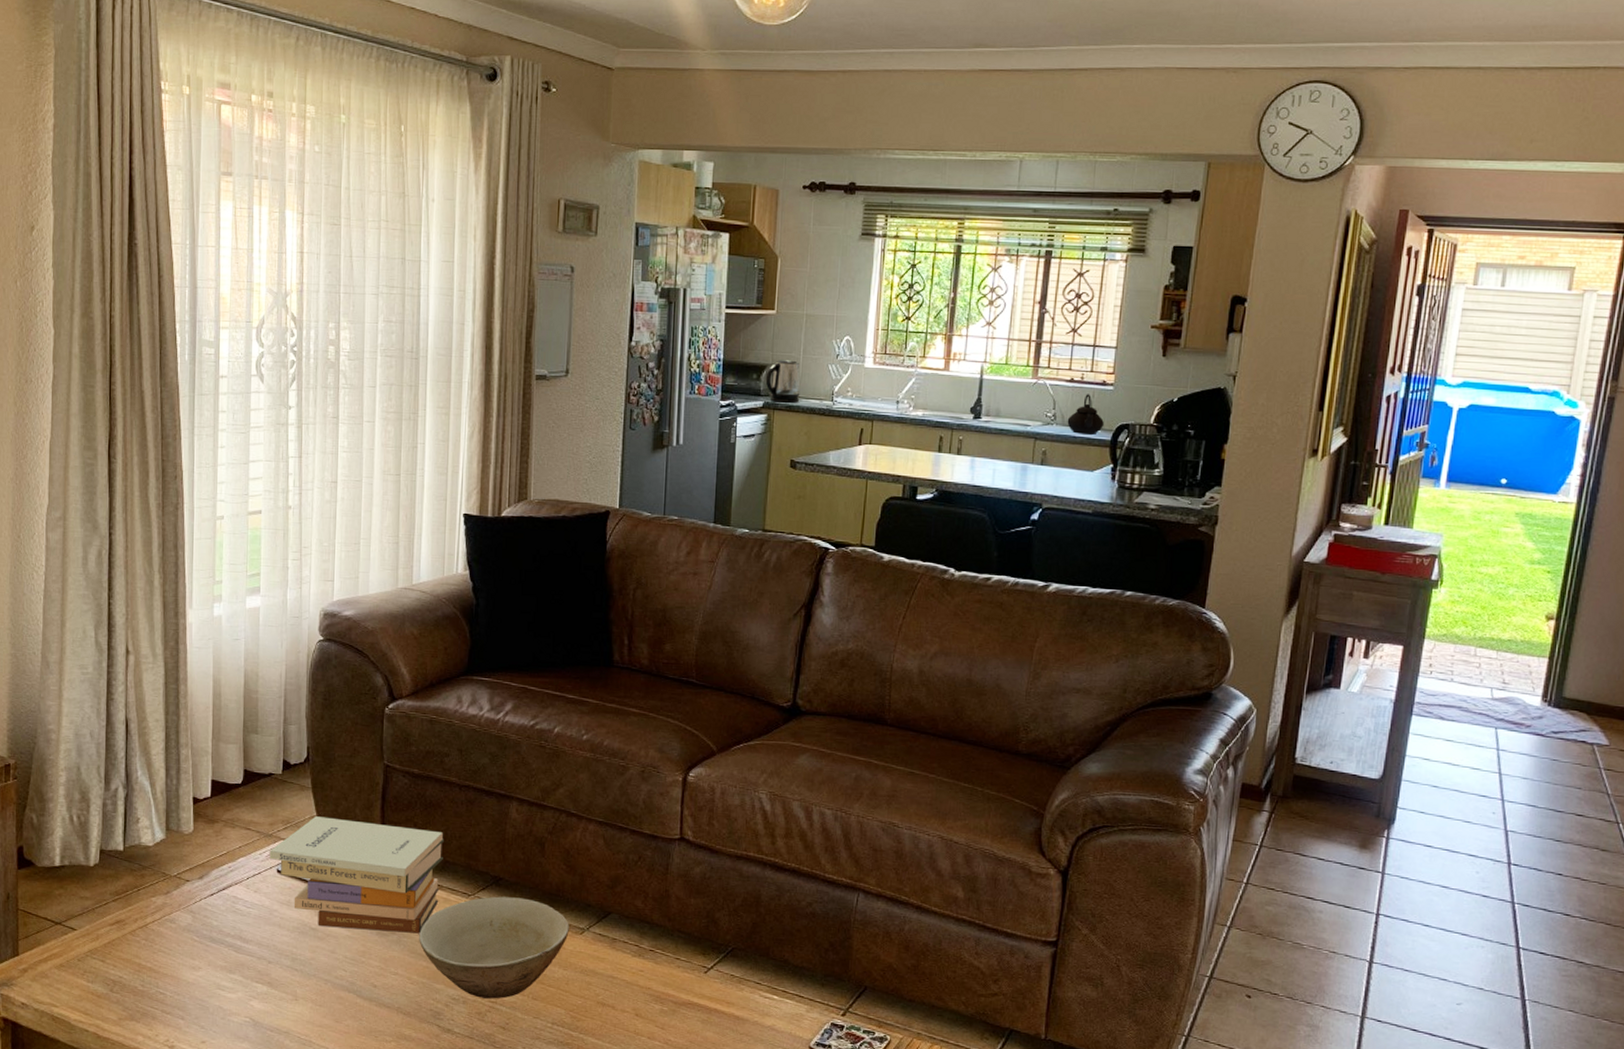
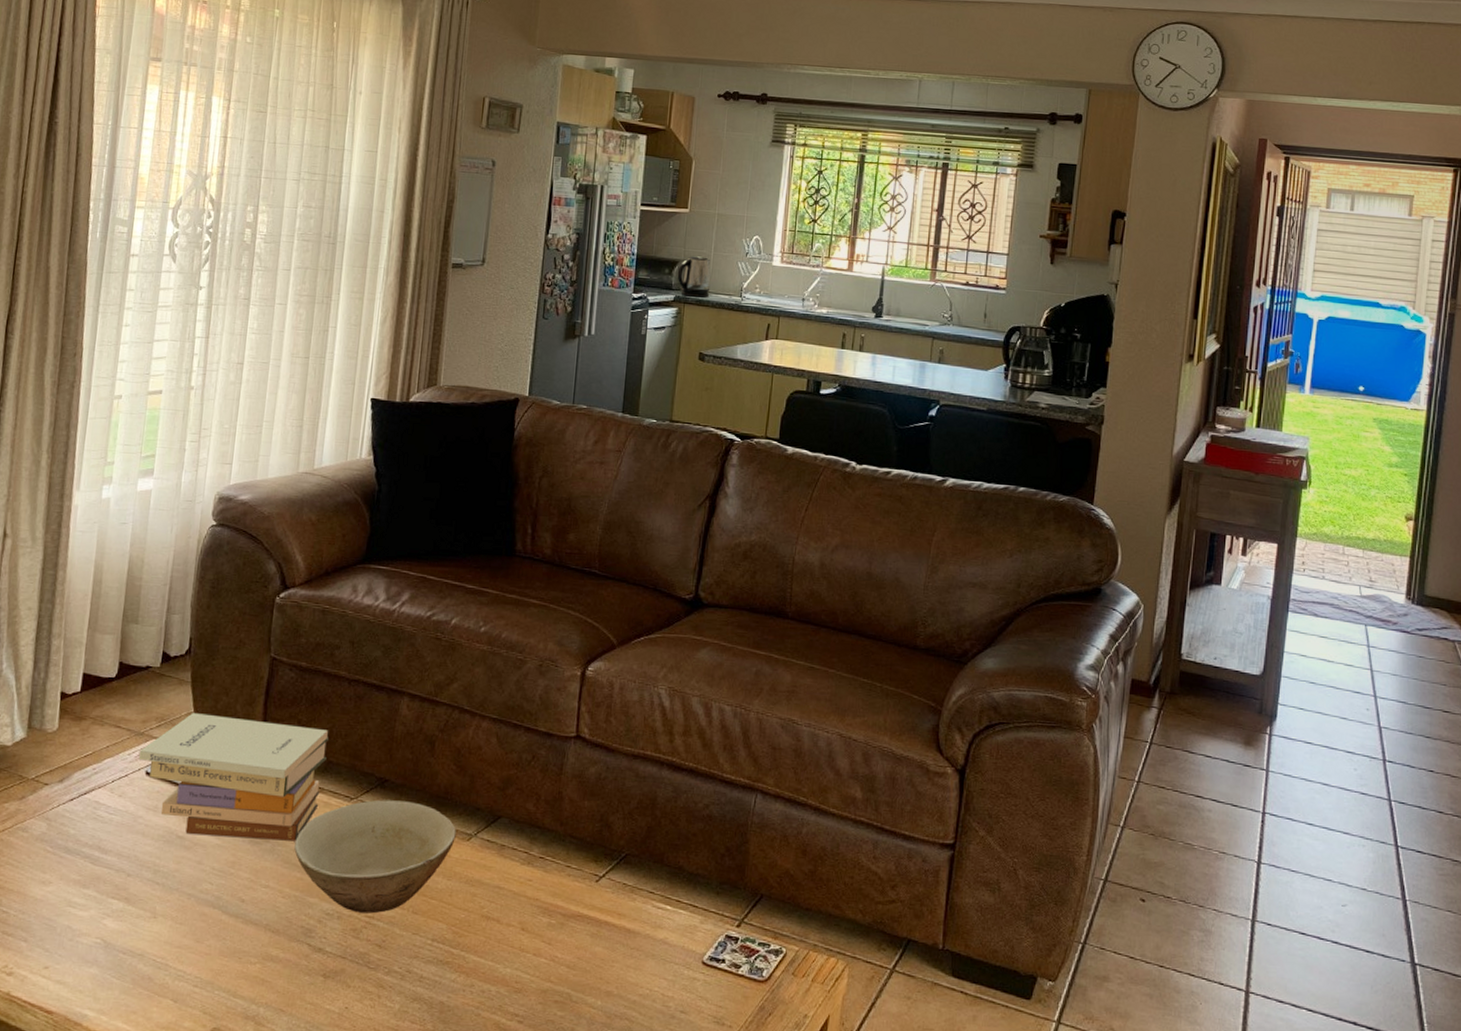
teapot: present [1067,394,1104,435] -> none [963,297,997,336]

